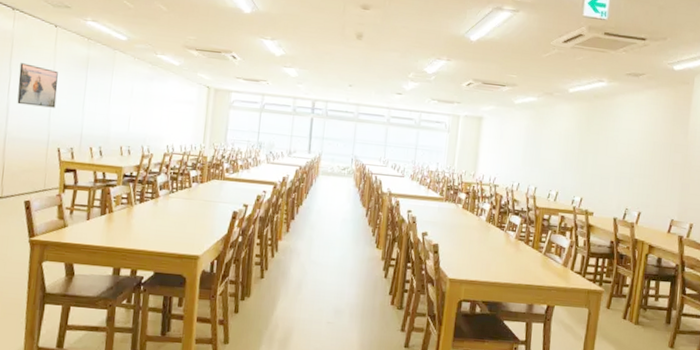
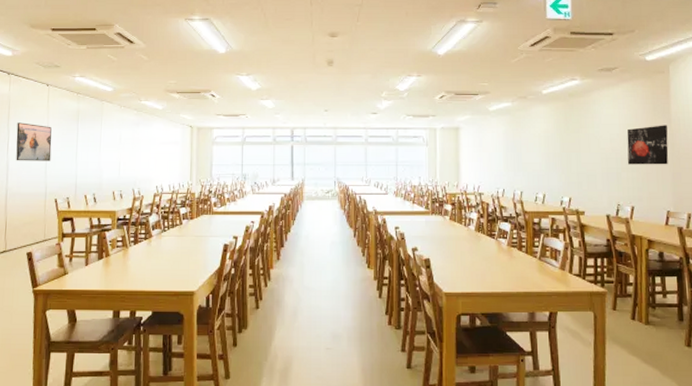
wall art: none [640,135,684,175] -> present [627,125,669,165]

